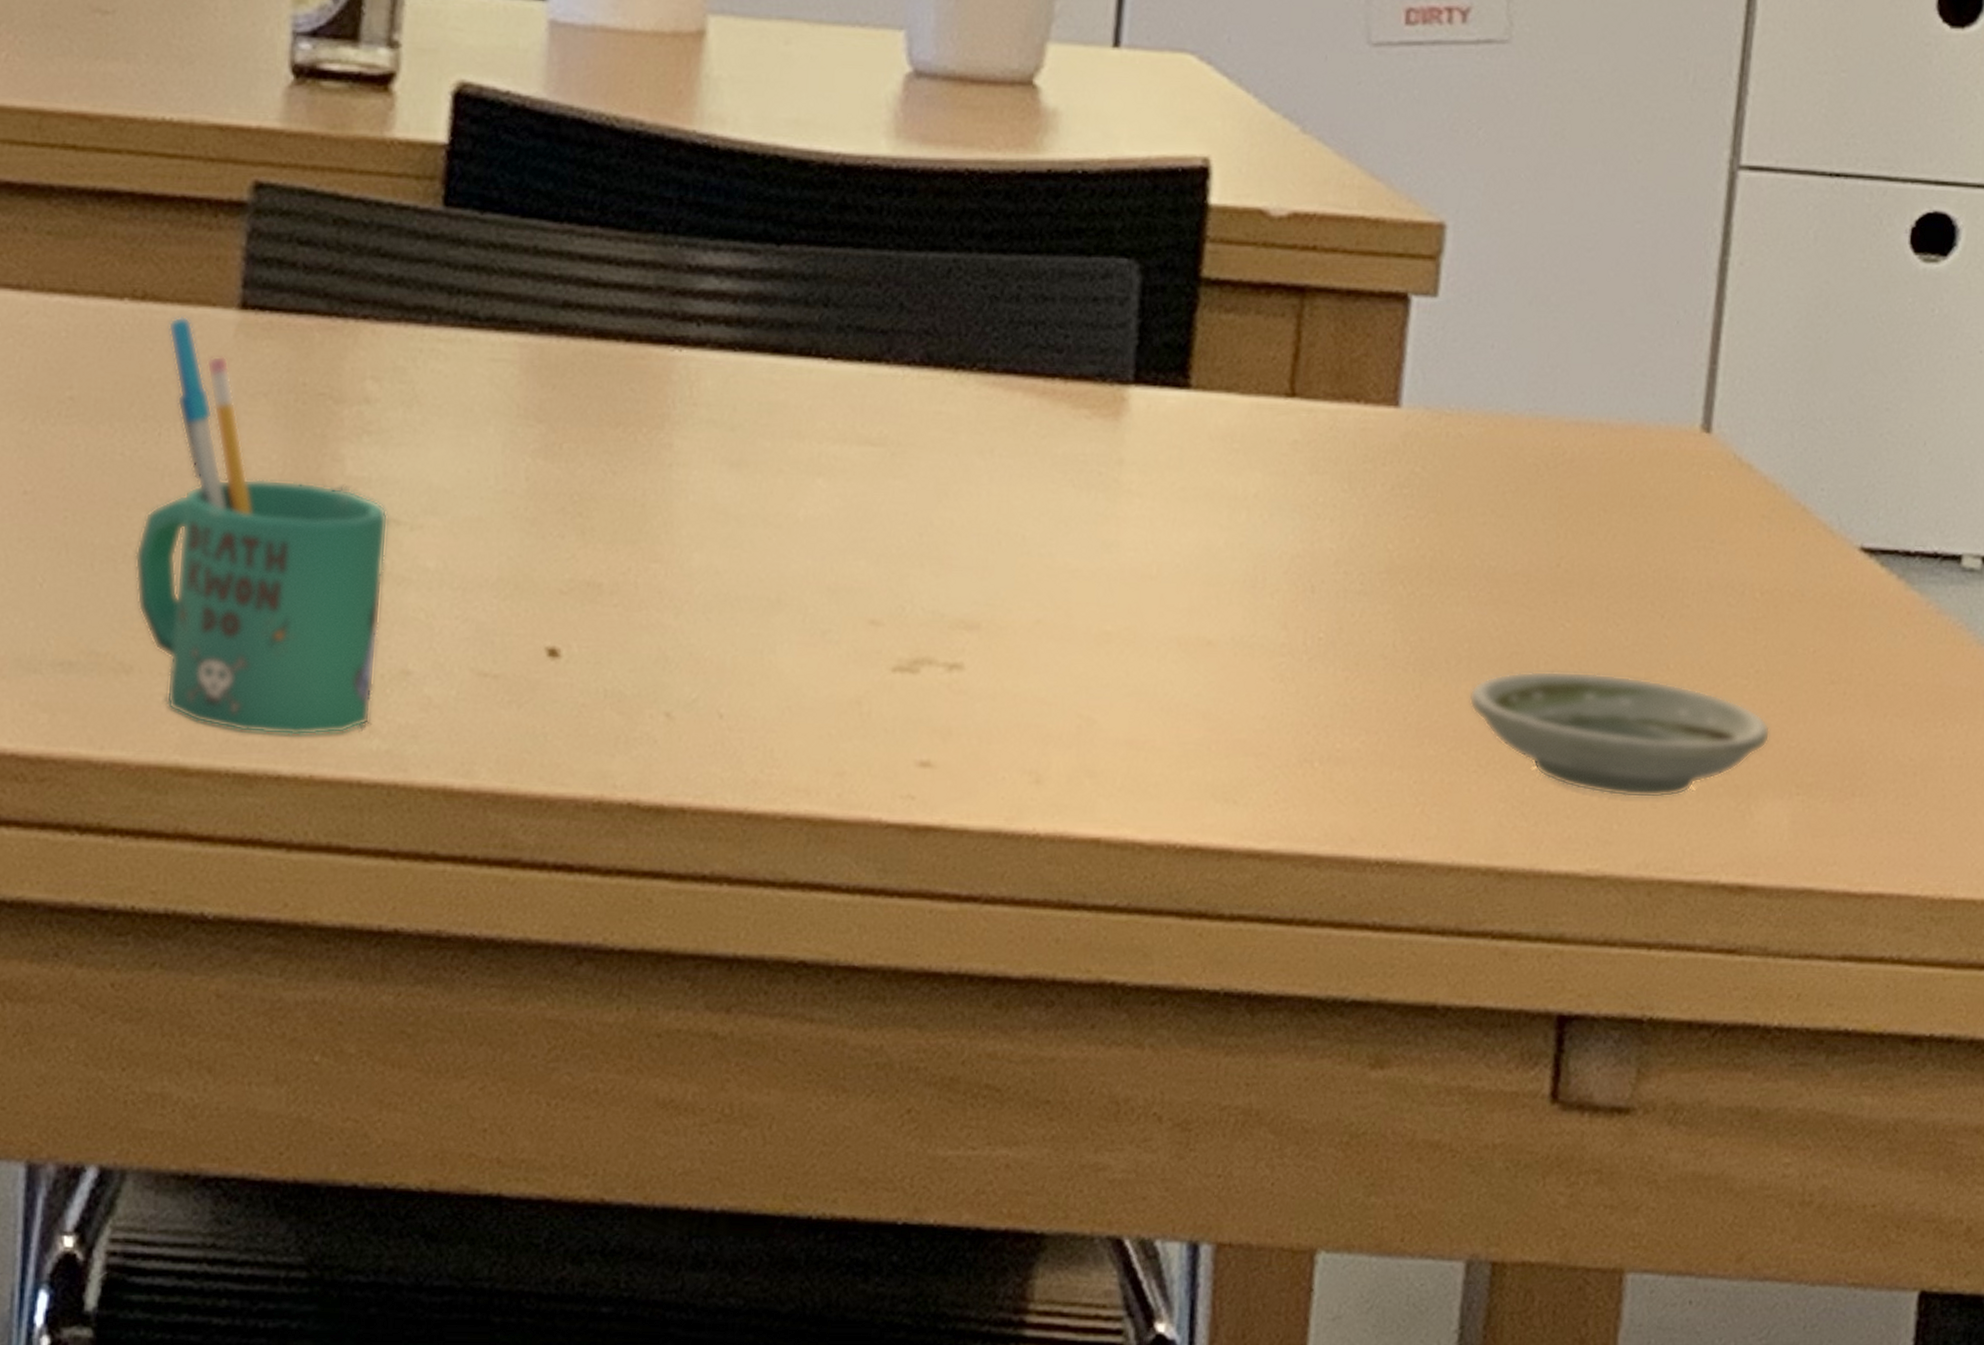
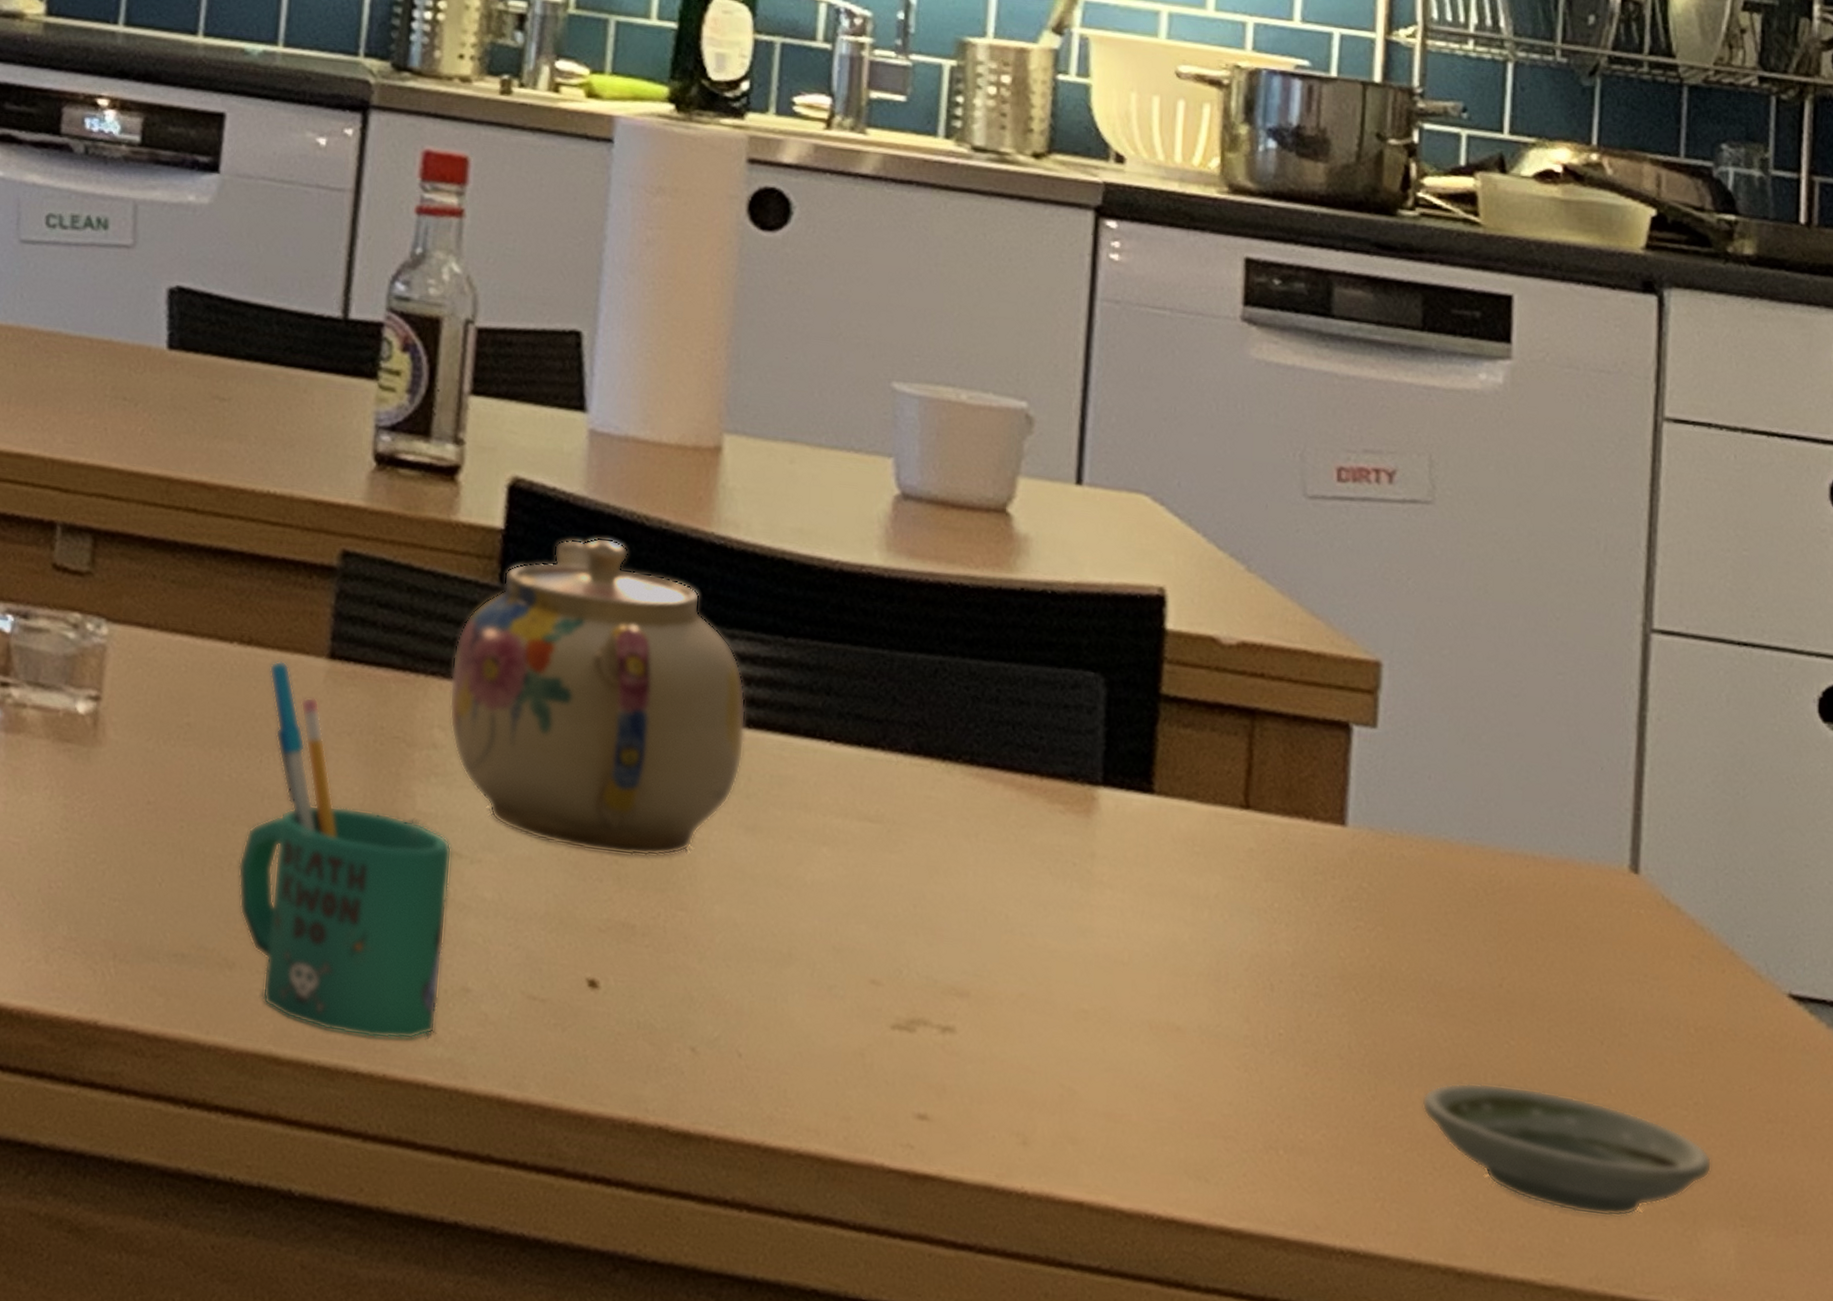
teapot: none [384,145,732,506] -> present [449,537,746,857]

